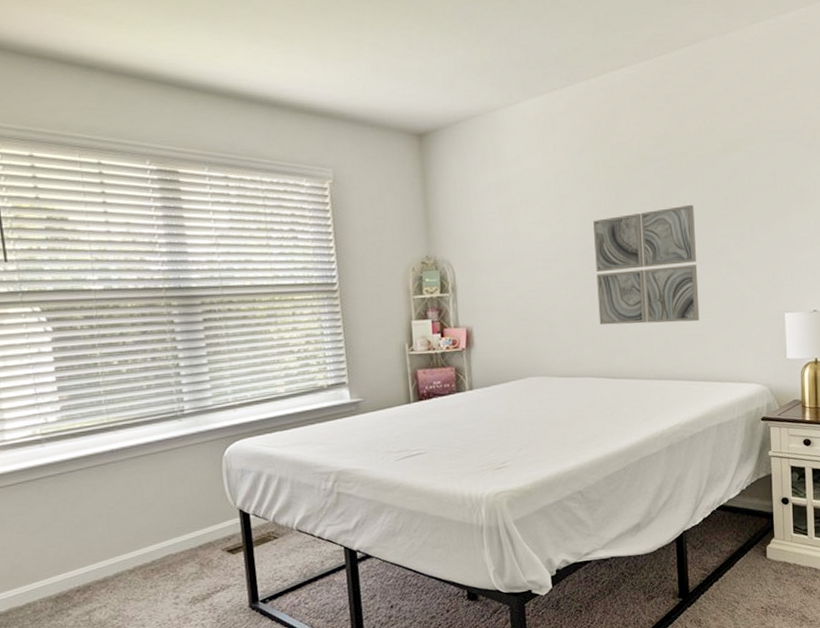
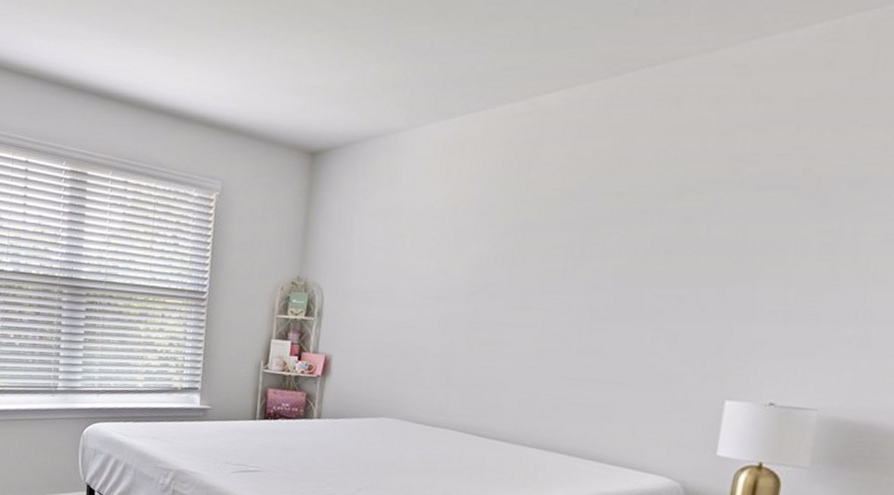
wall art: present [593,204,700,325] -> none [475,254,622,390]

